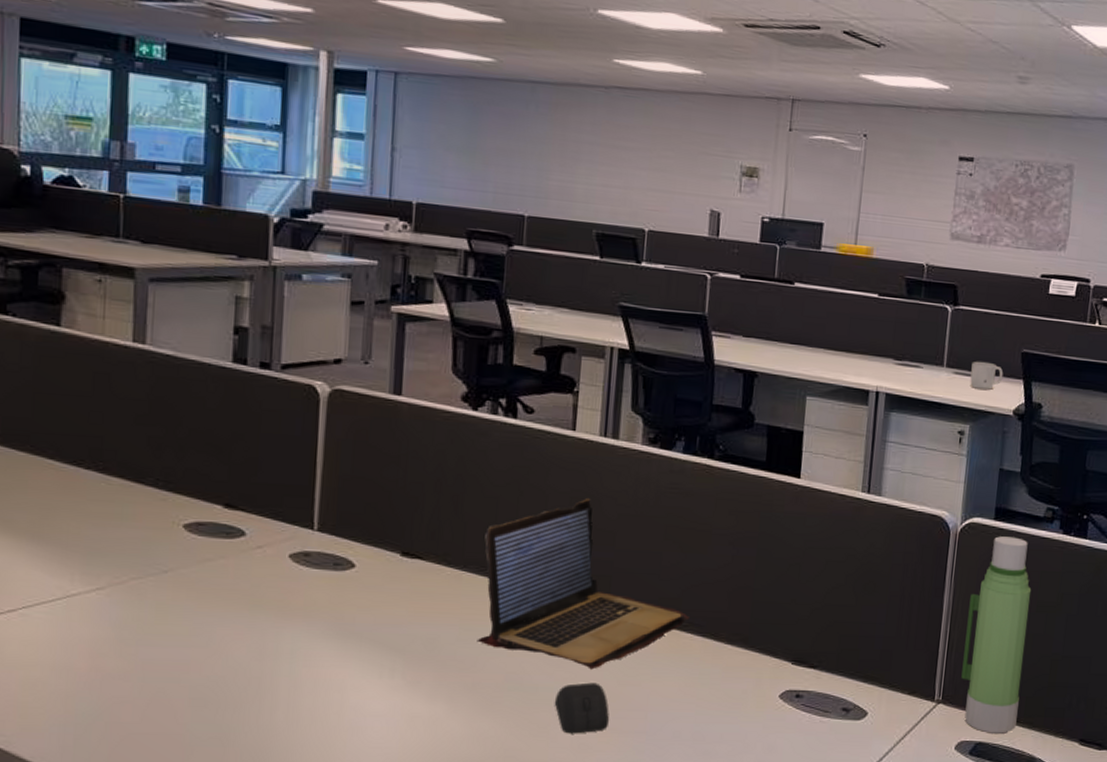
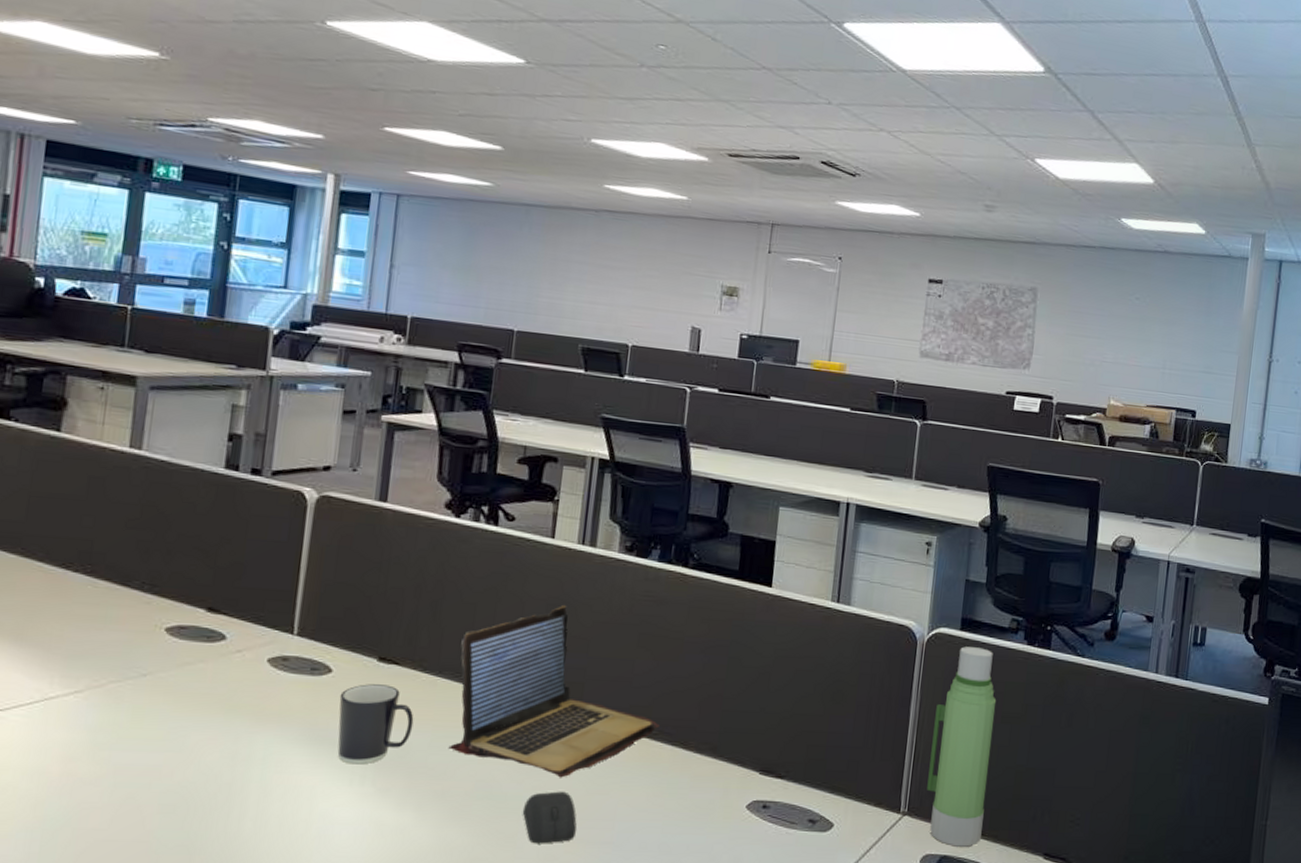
mug: none [364,578,441,658] -> present [337,684,414,765]
mug: present [970,361,1004,391] -> none [937,474,970,503]

